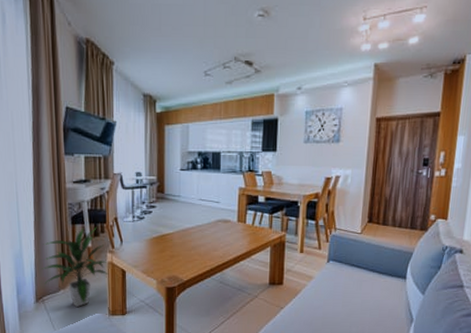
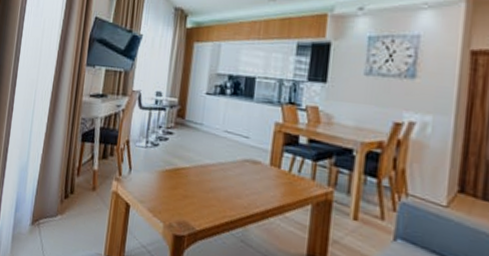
indoor plant: present [41,227,108,308] -> none [43,147,112,240]

